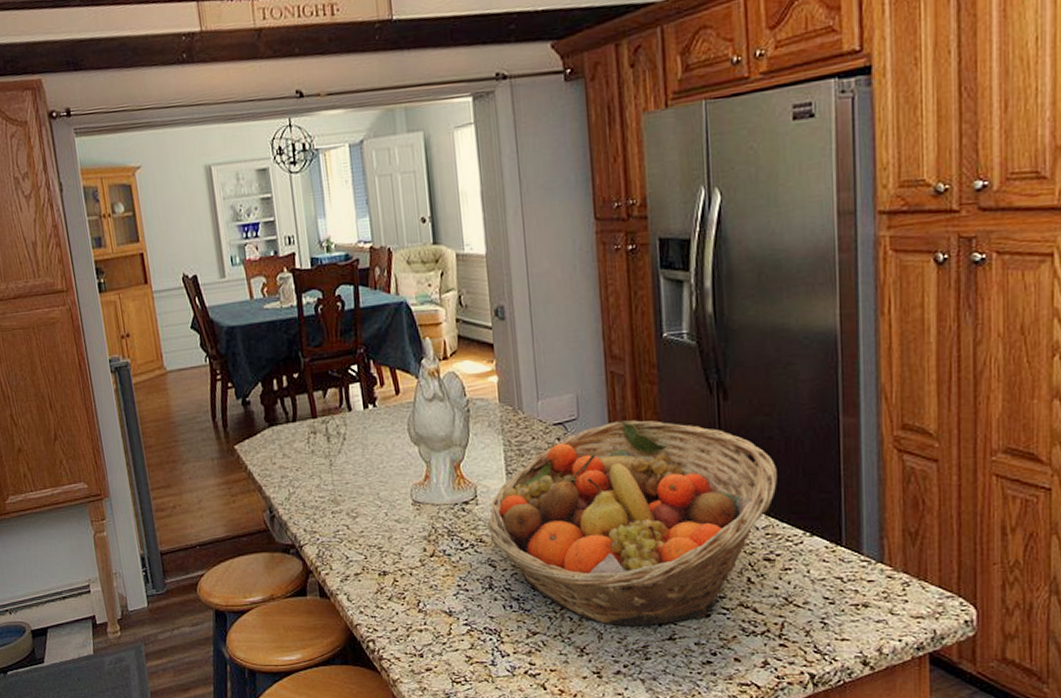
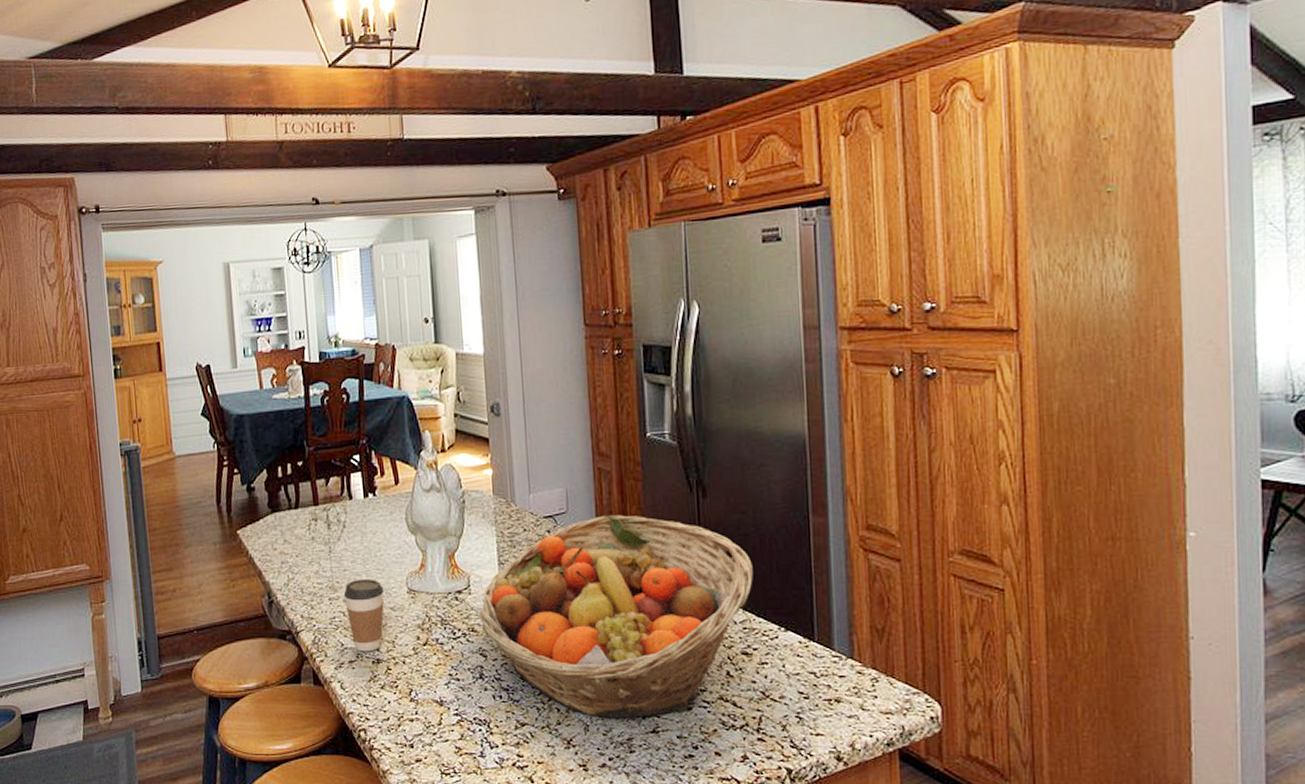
coffee cup: none [346,491,389,565] -> present [343,578,384,652]

